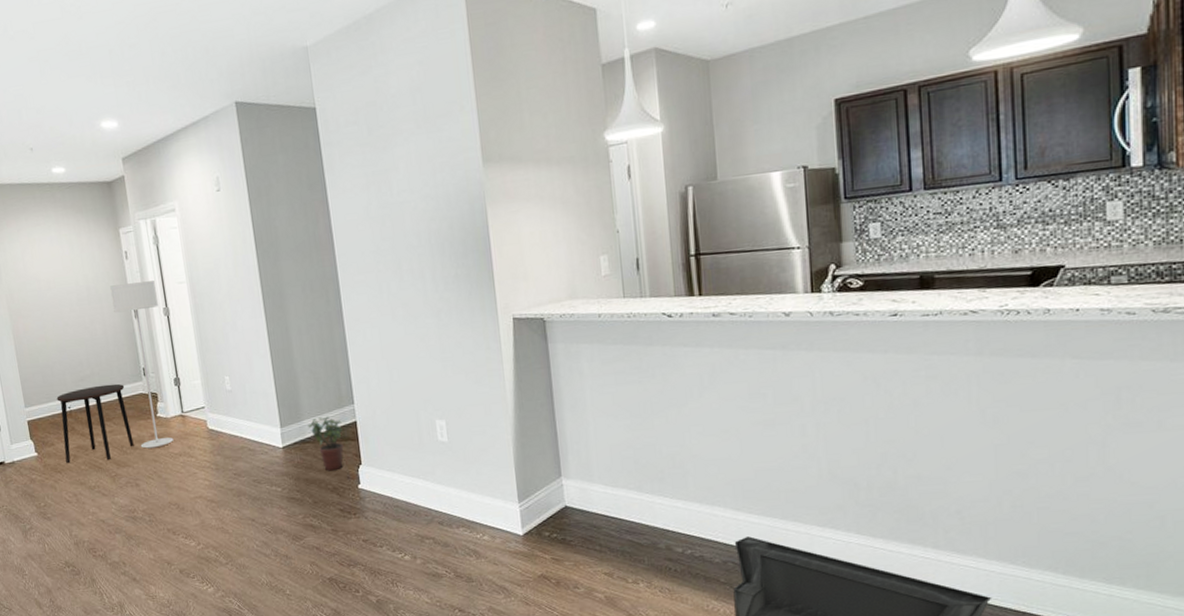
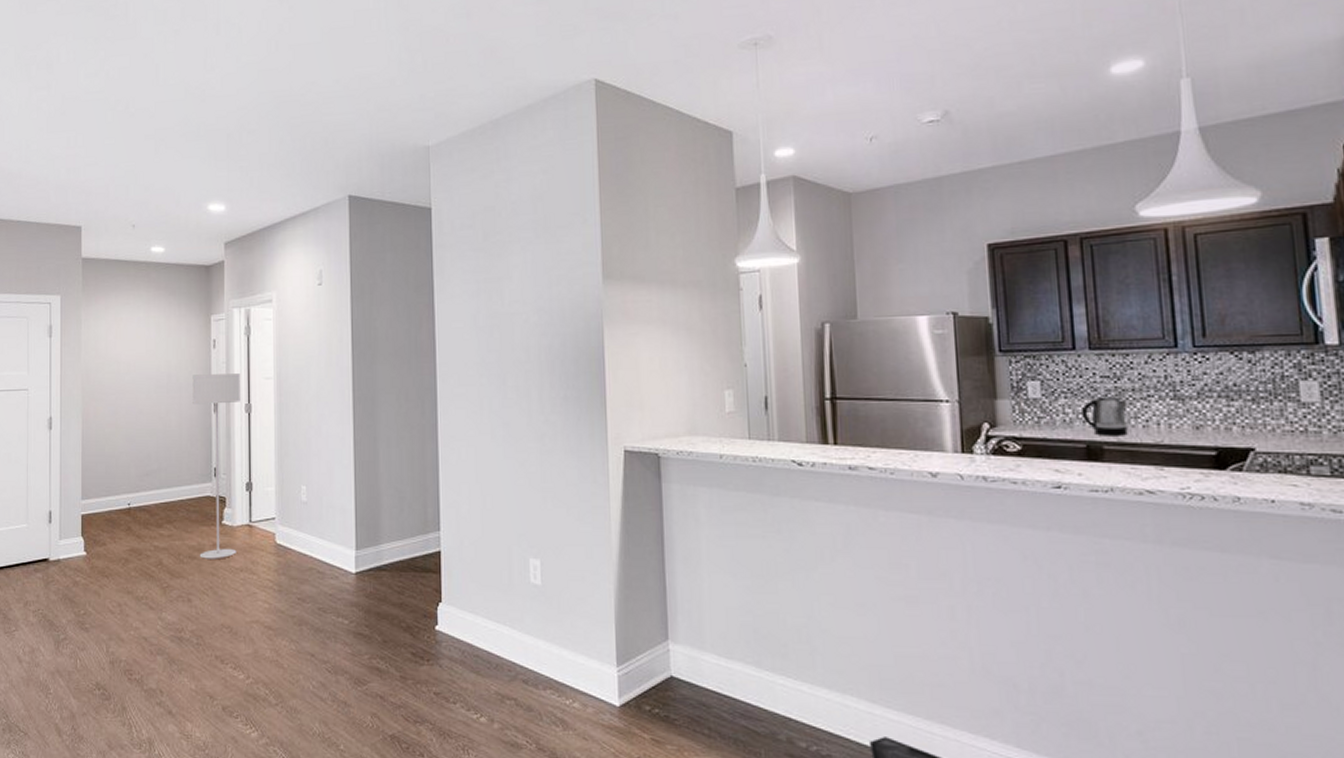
side table: present [56,383,134,464] -> none [116,482,192,569]
potted plant: present [308,416,344,471] -> none [386,542,424,606]
kettle: none [916,230,957,267] -> present [1082,396,1128,436]

